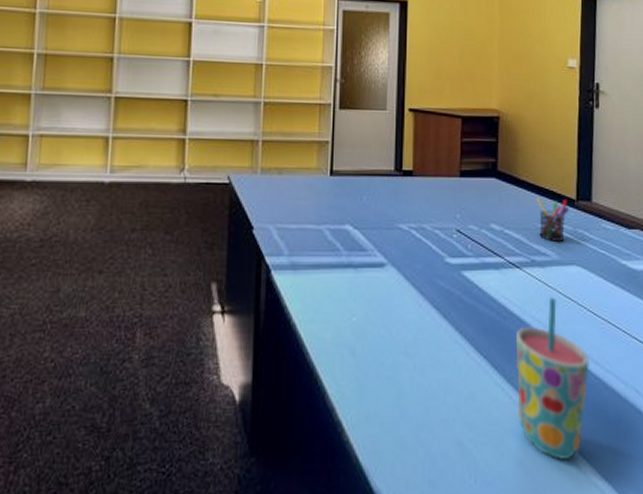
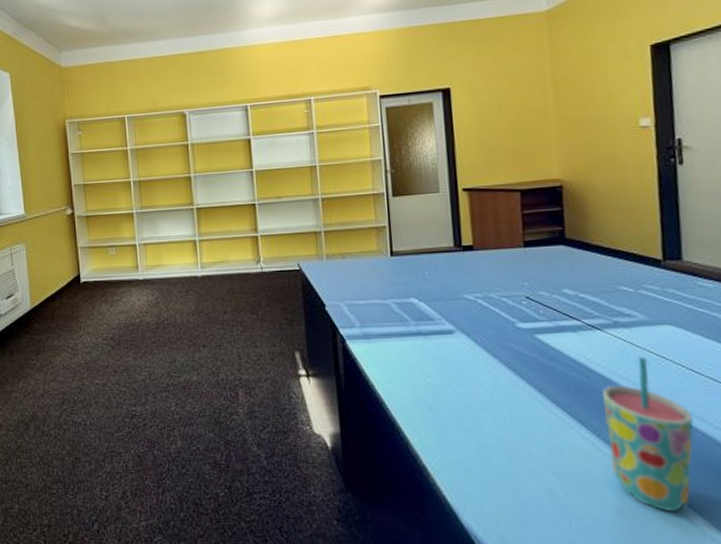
pen holder: present [536,198,570,241] -> none [613,260,656,303]

